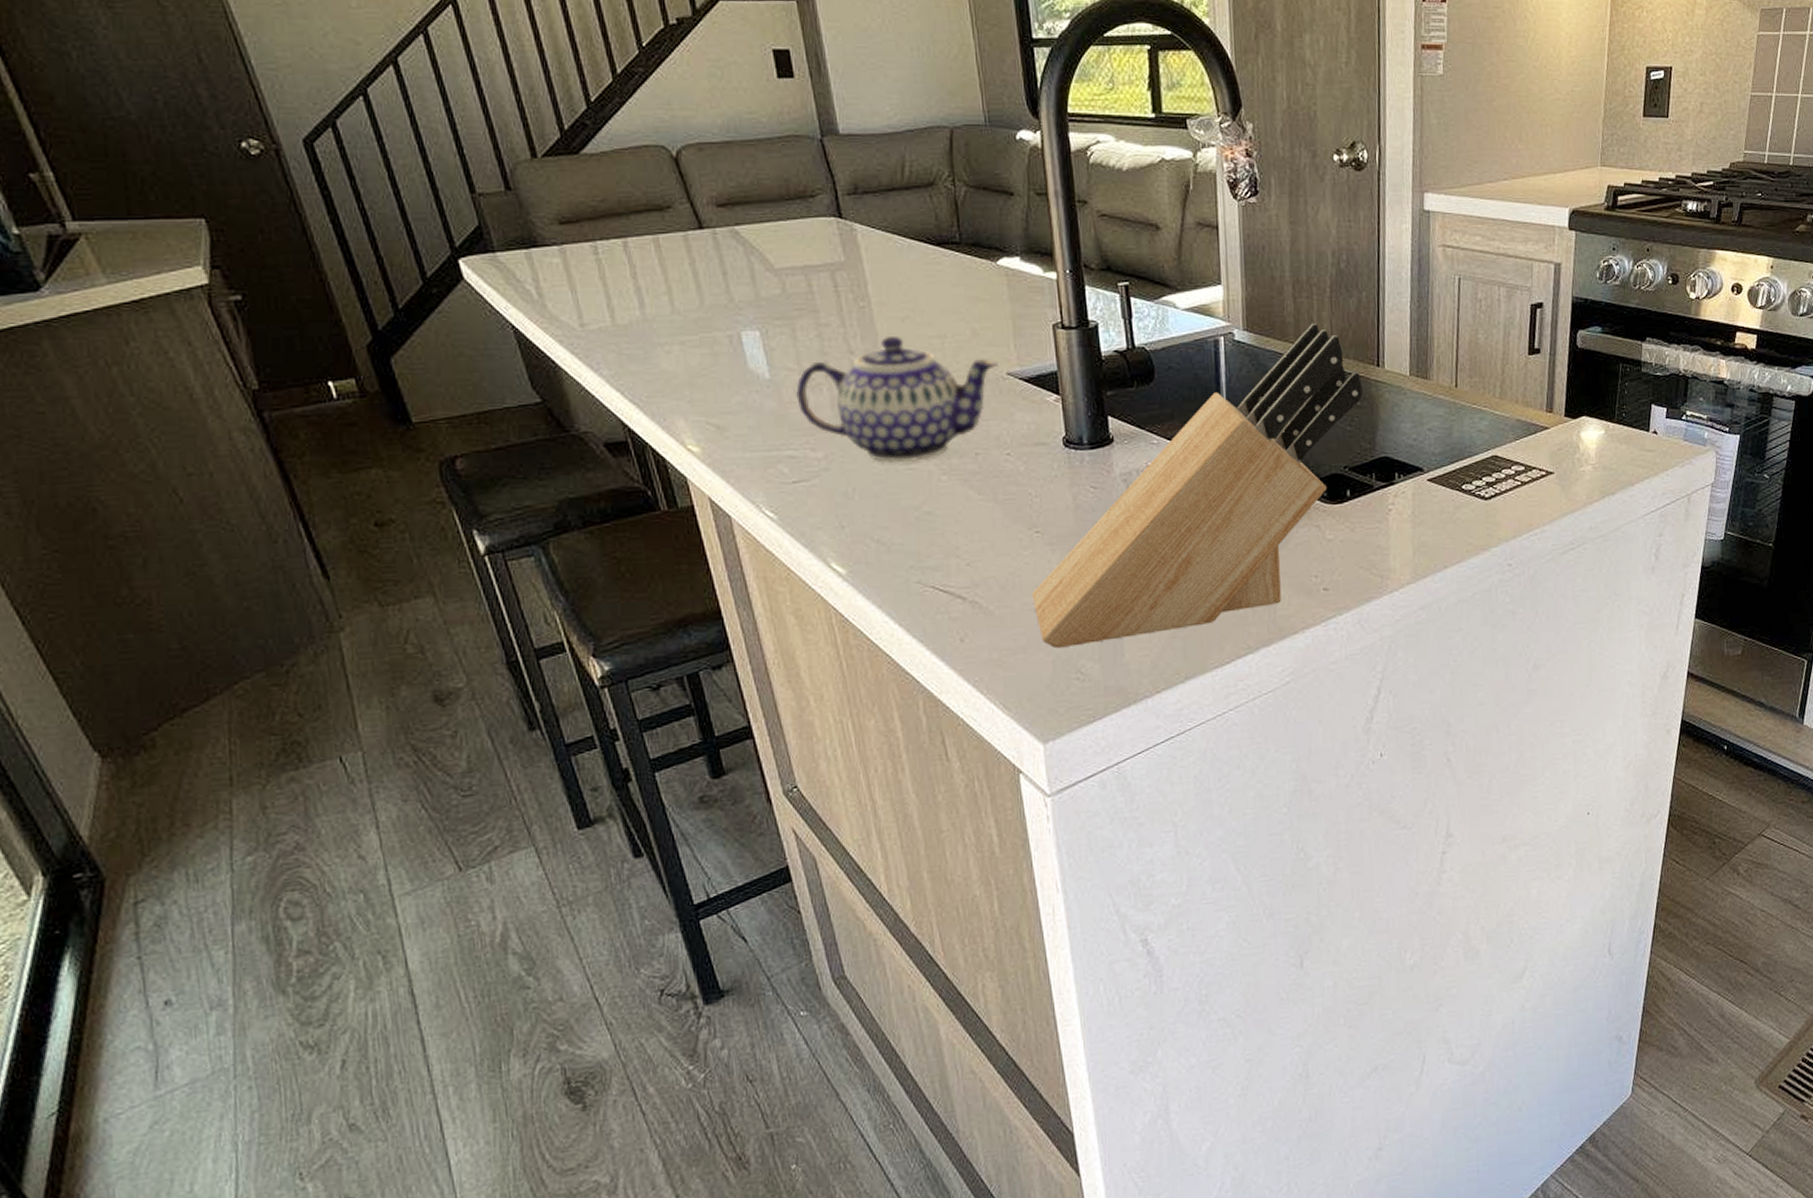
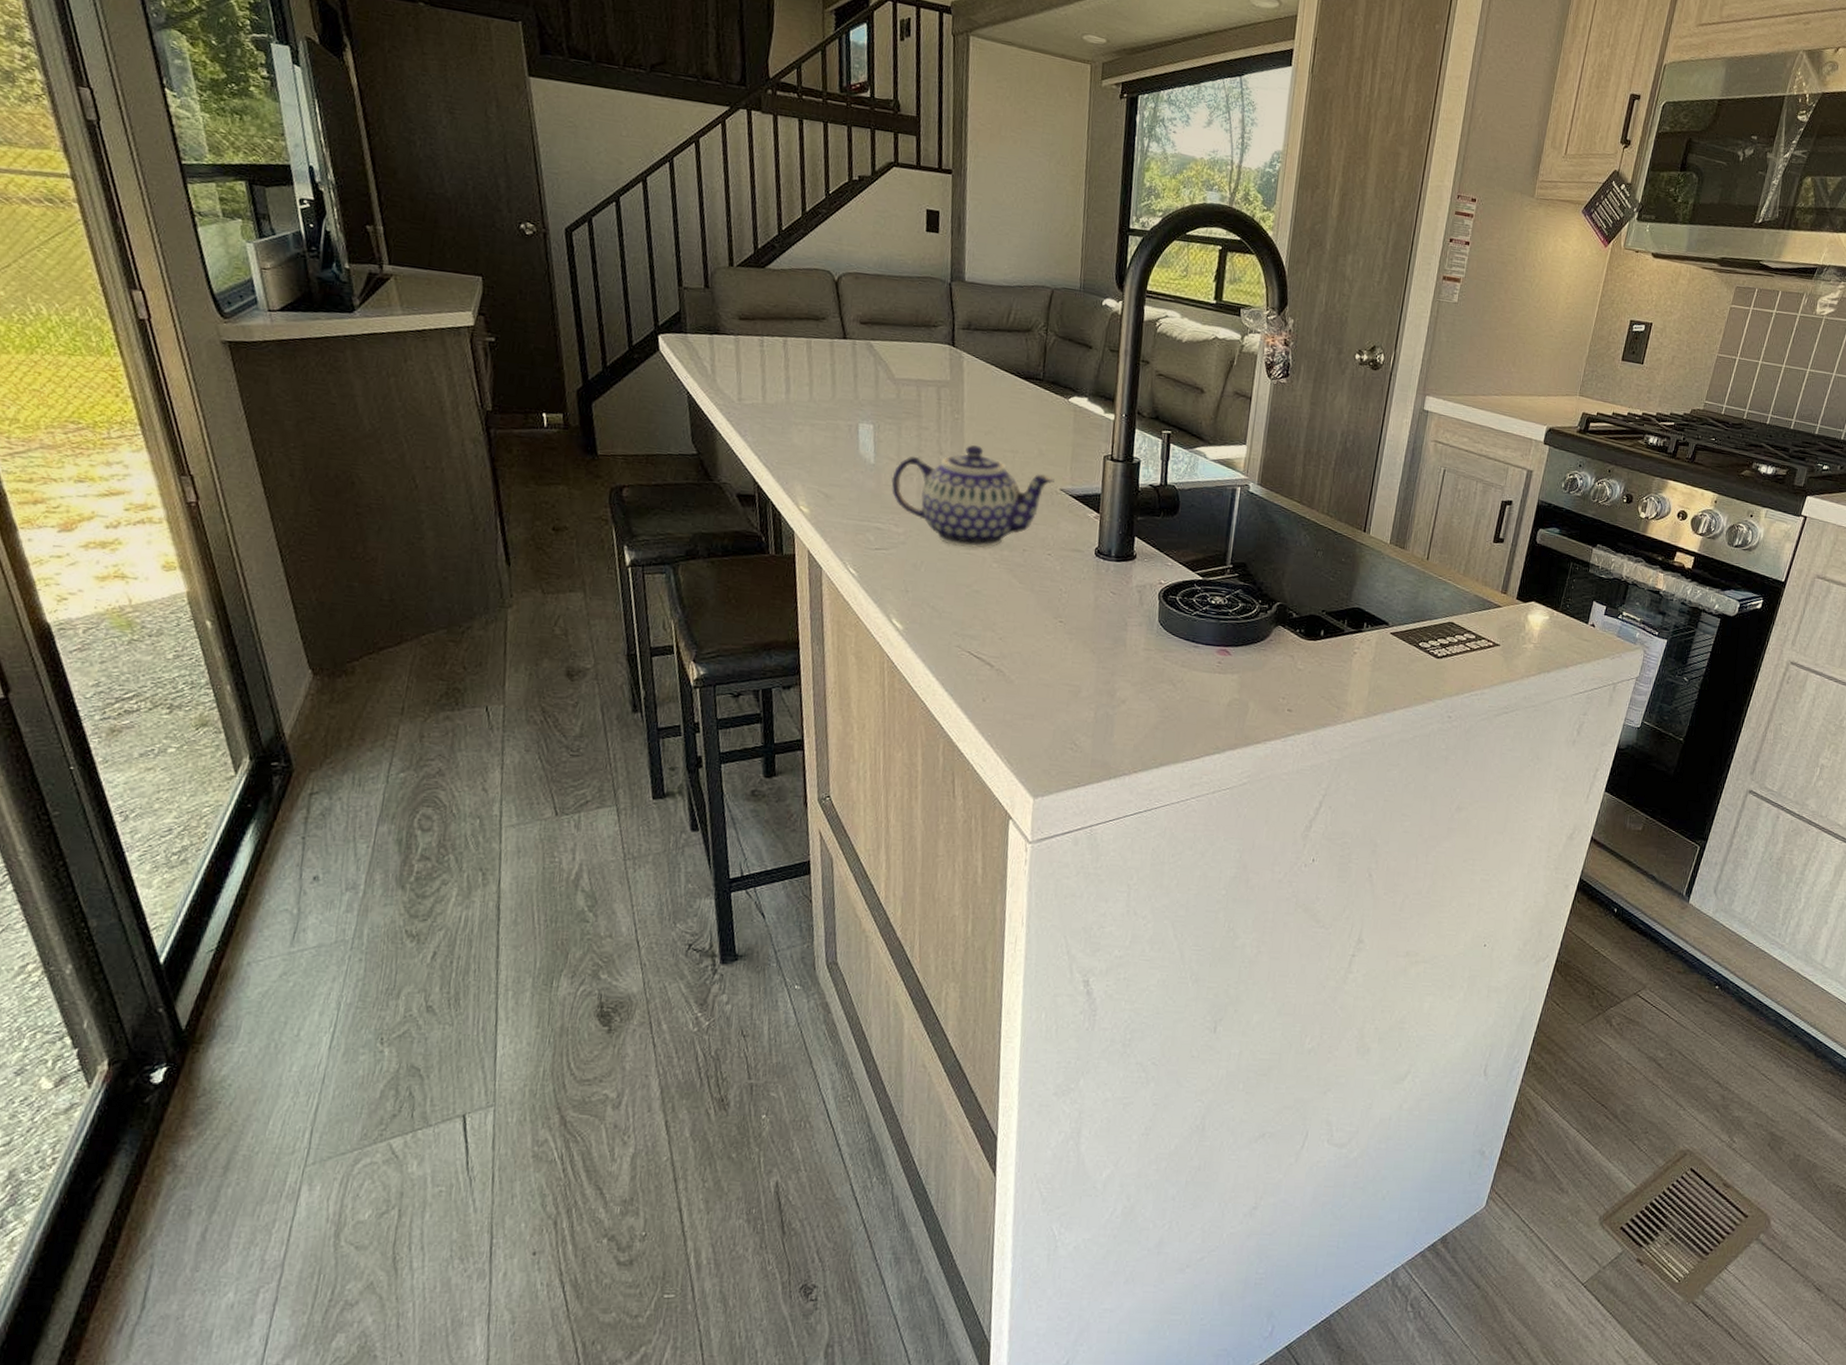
knife block: present [1032,323,1363,649] -> none [1046,487,1349,722]

